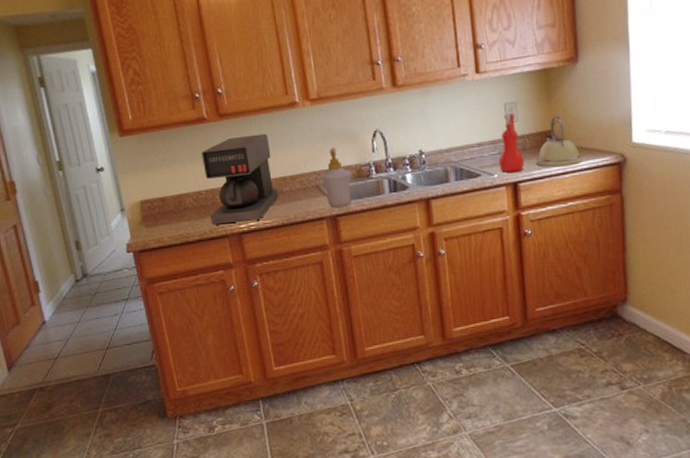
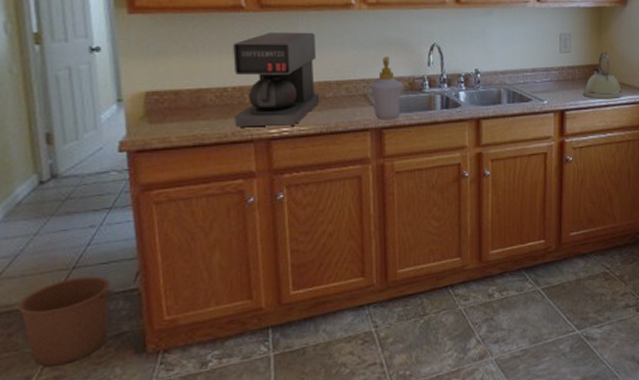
bucket: none [73,354,139,427] -> present [16,276,115,367]
spray bottle: present [498,113,525,173] -> none [550,44,573,101]

